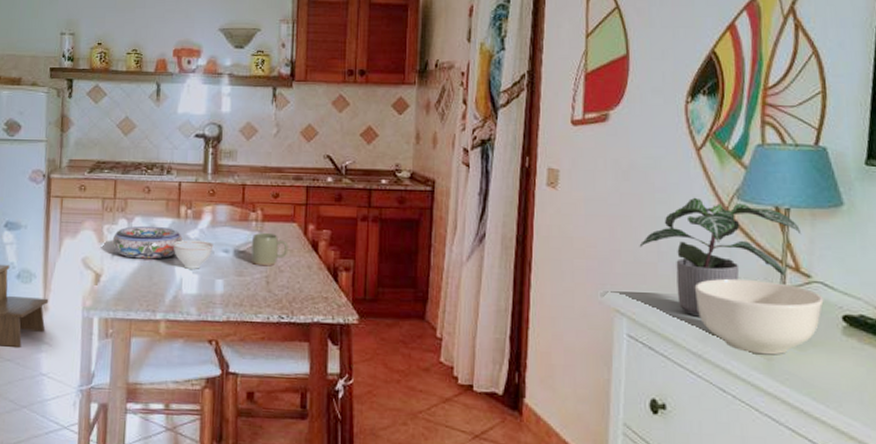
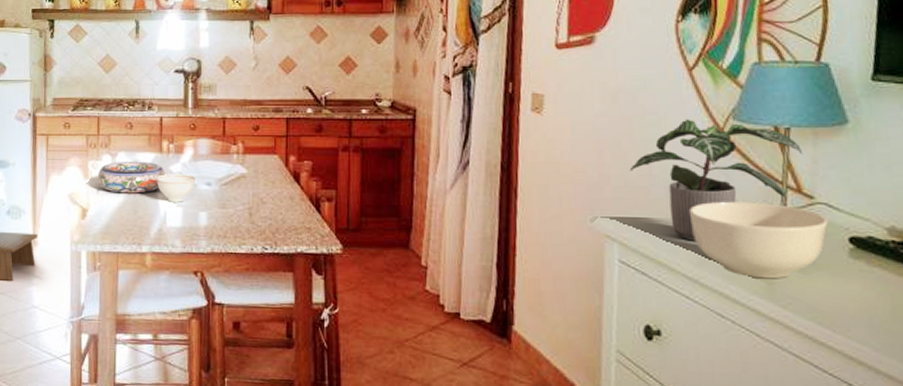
mug: present [250,233,289,266] -> none [233,166,270,198]

